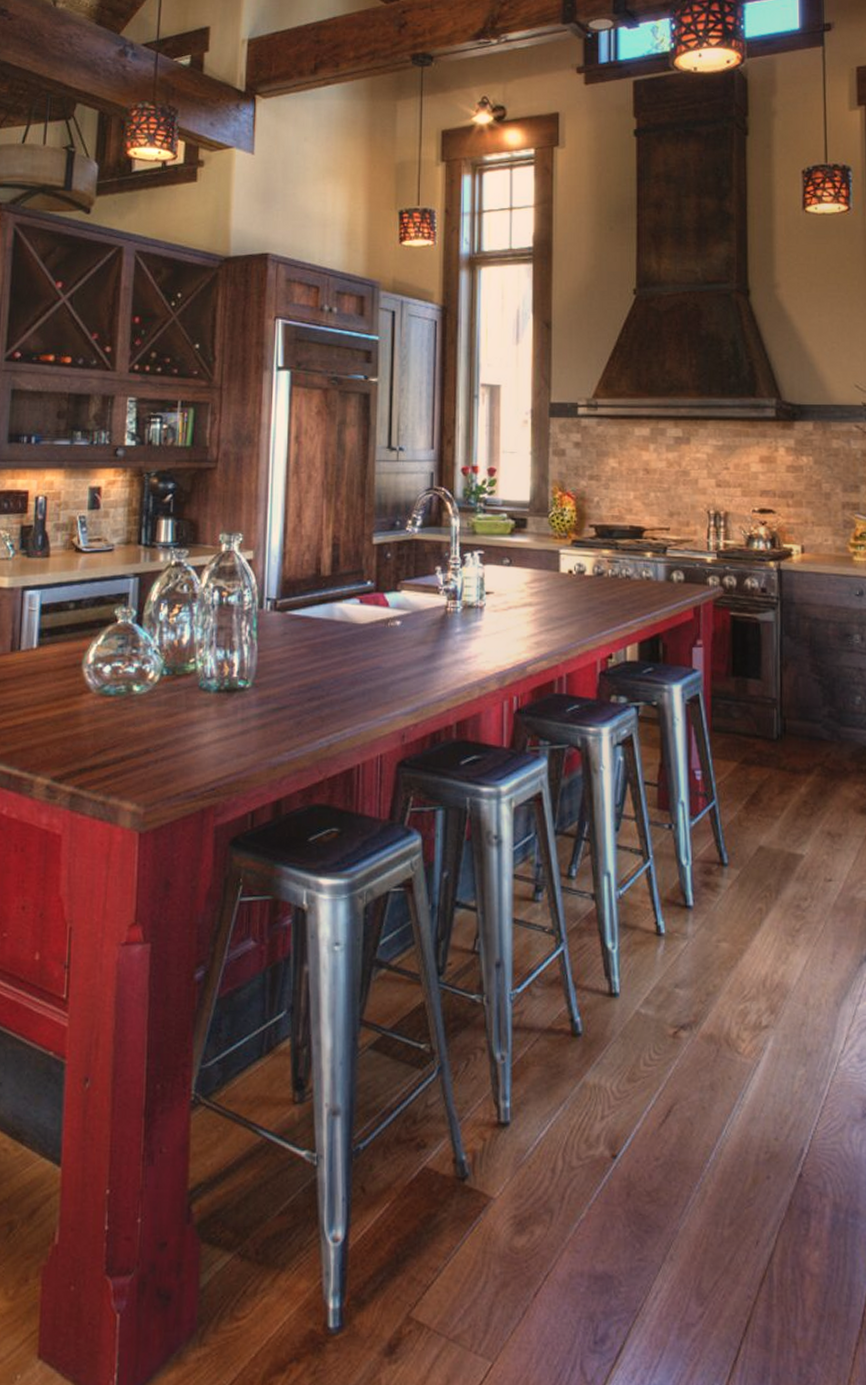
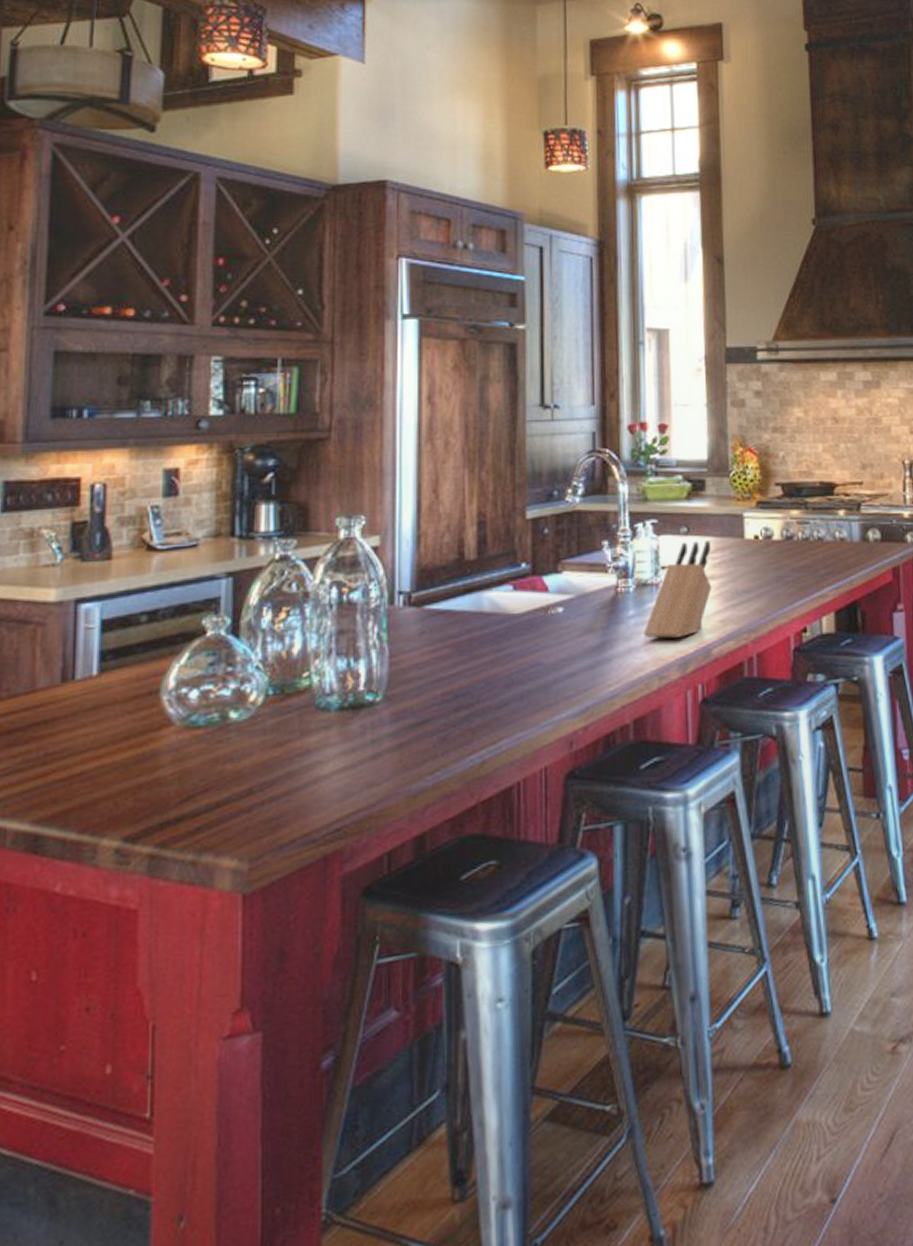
knife block: none [468,572,529,654] -> present [643,541,712,638]

